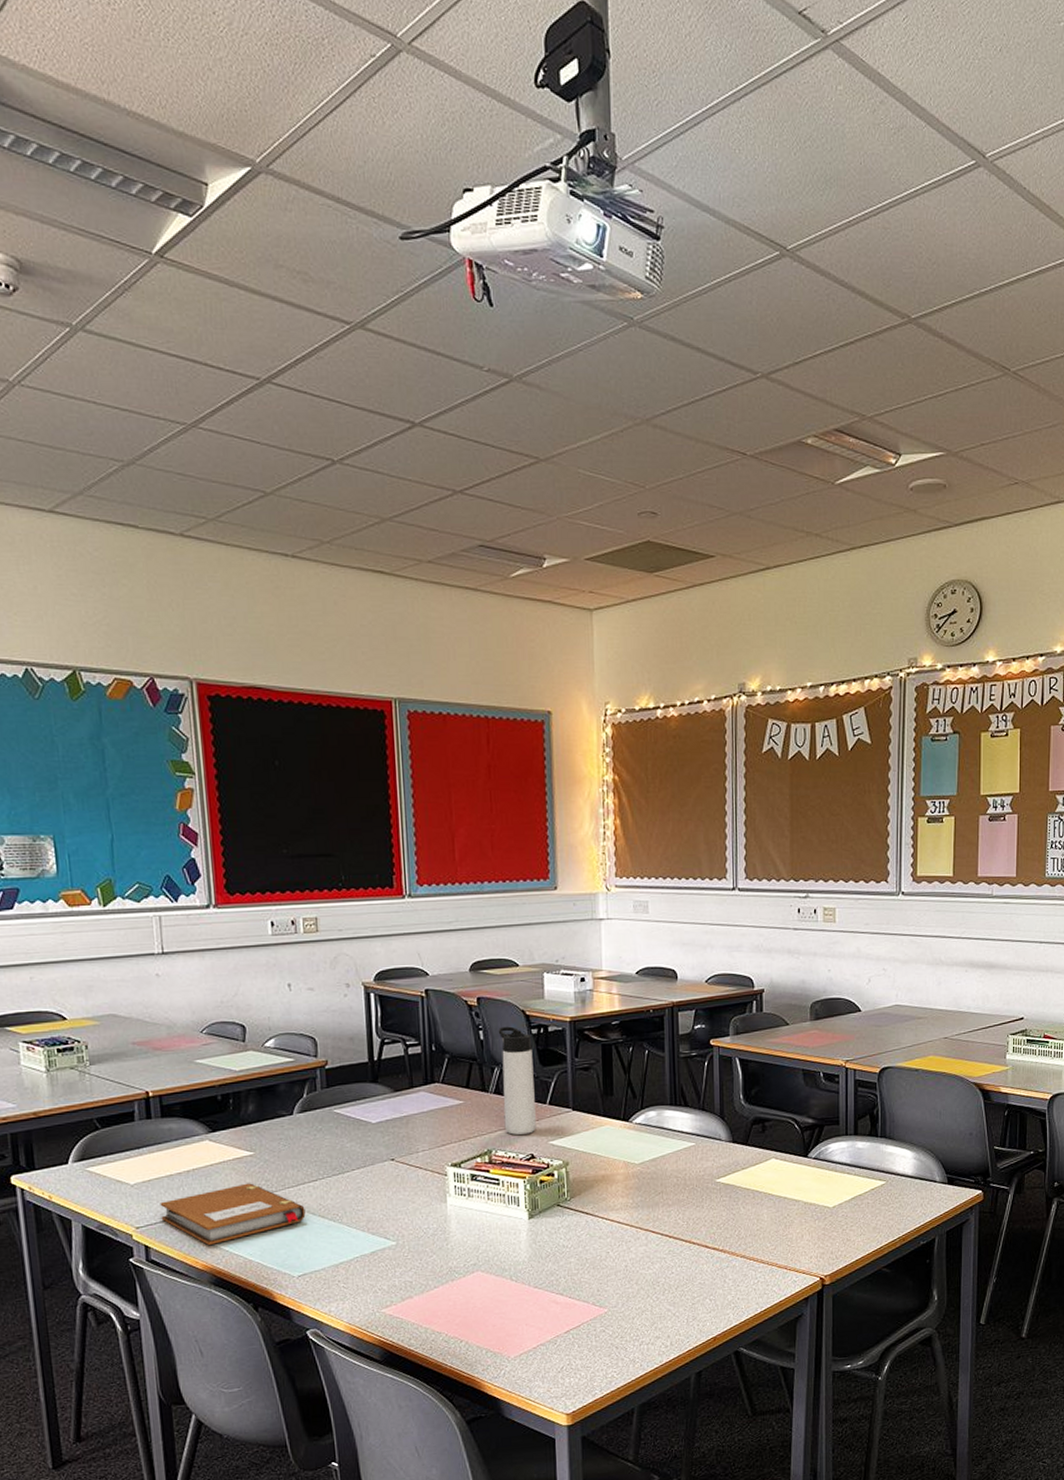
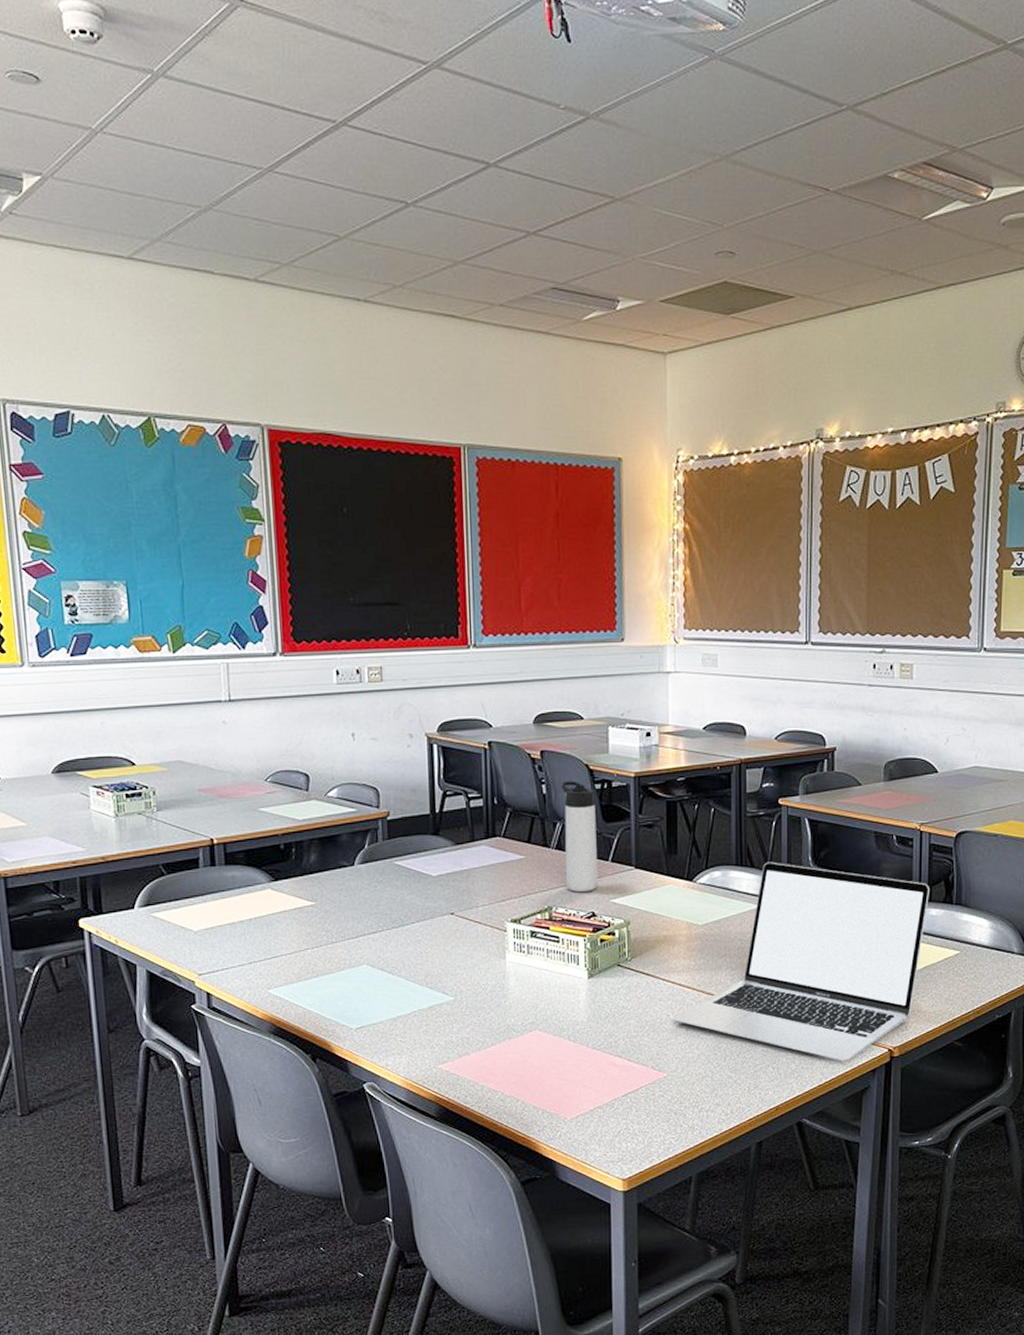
notebook: present [160,1183,306,1245] -> none [222,933,365,994]
laptop: none [612,1100,855,1291] -> present [673,862,929,1062]

